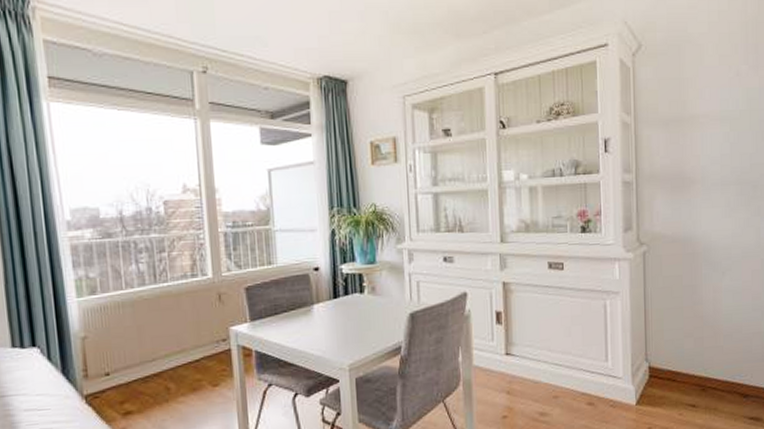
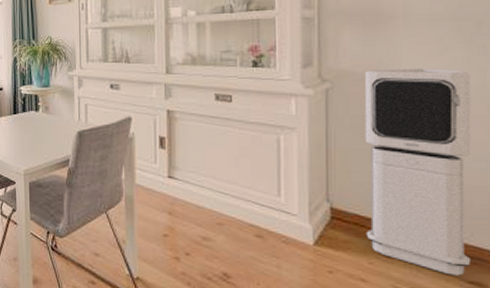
air purifier: none [673,228,751,415] -> present [364,67,471,276]

